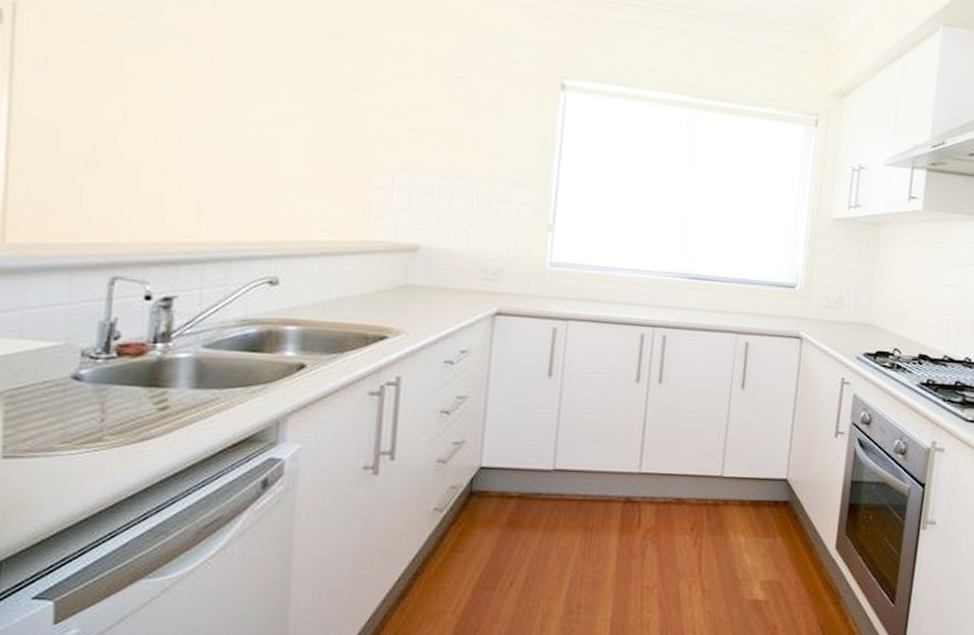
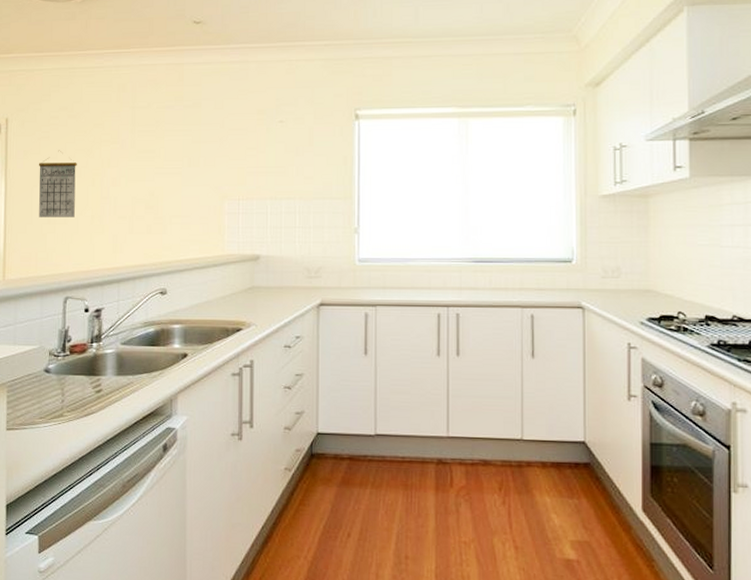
calendar: none [69,64,140,166] -> present [38,150,77,217]

